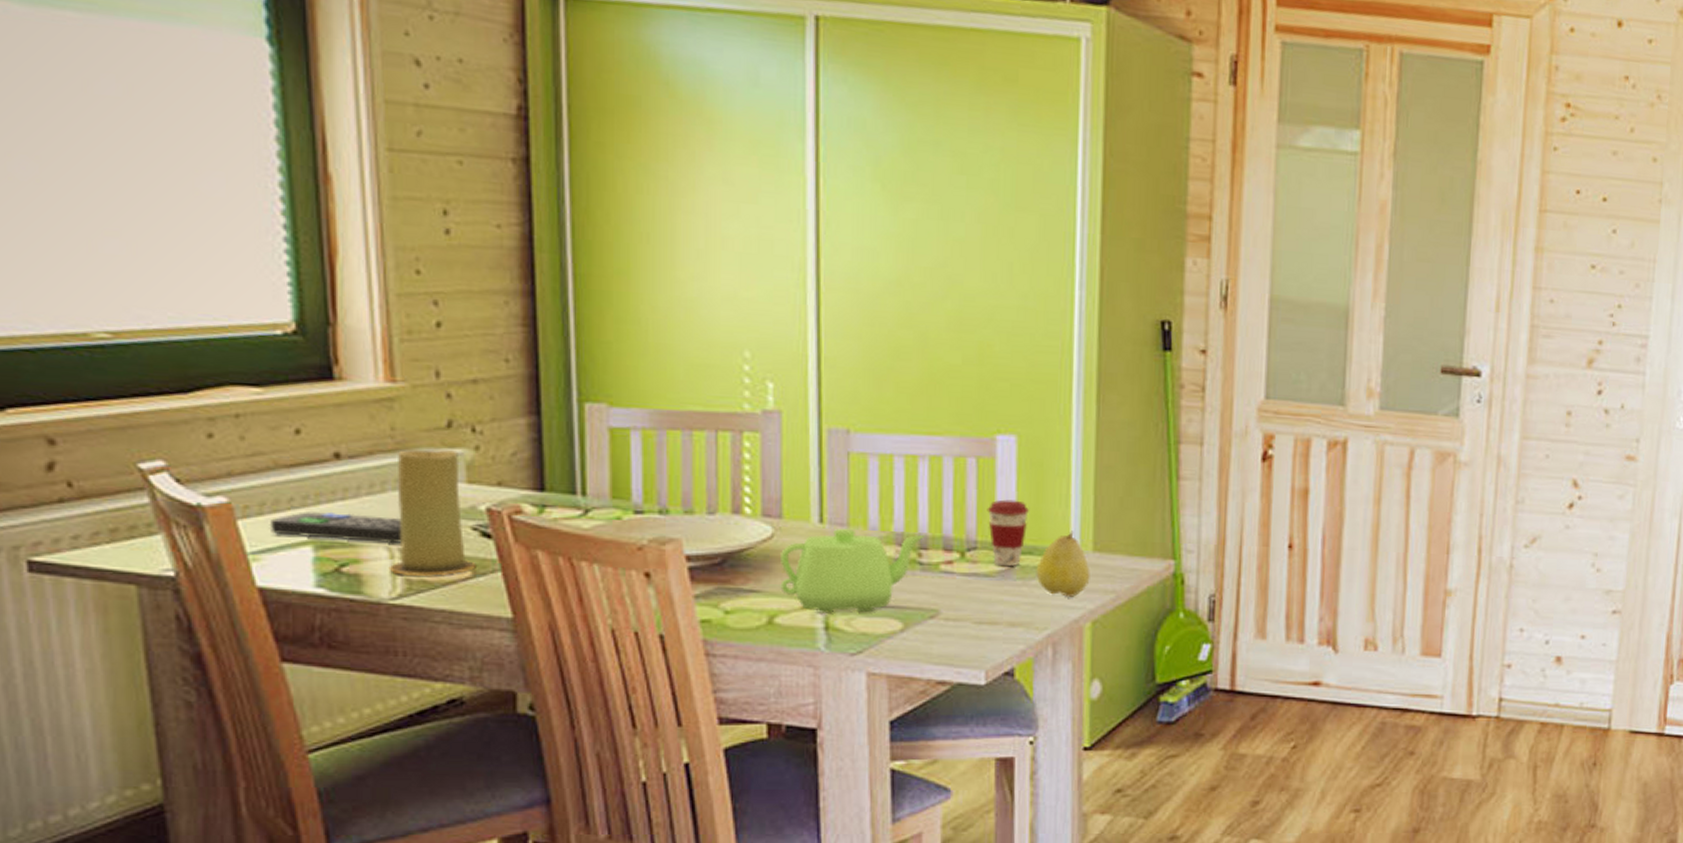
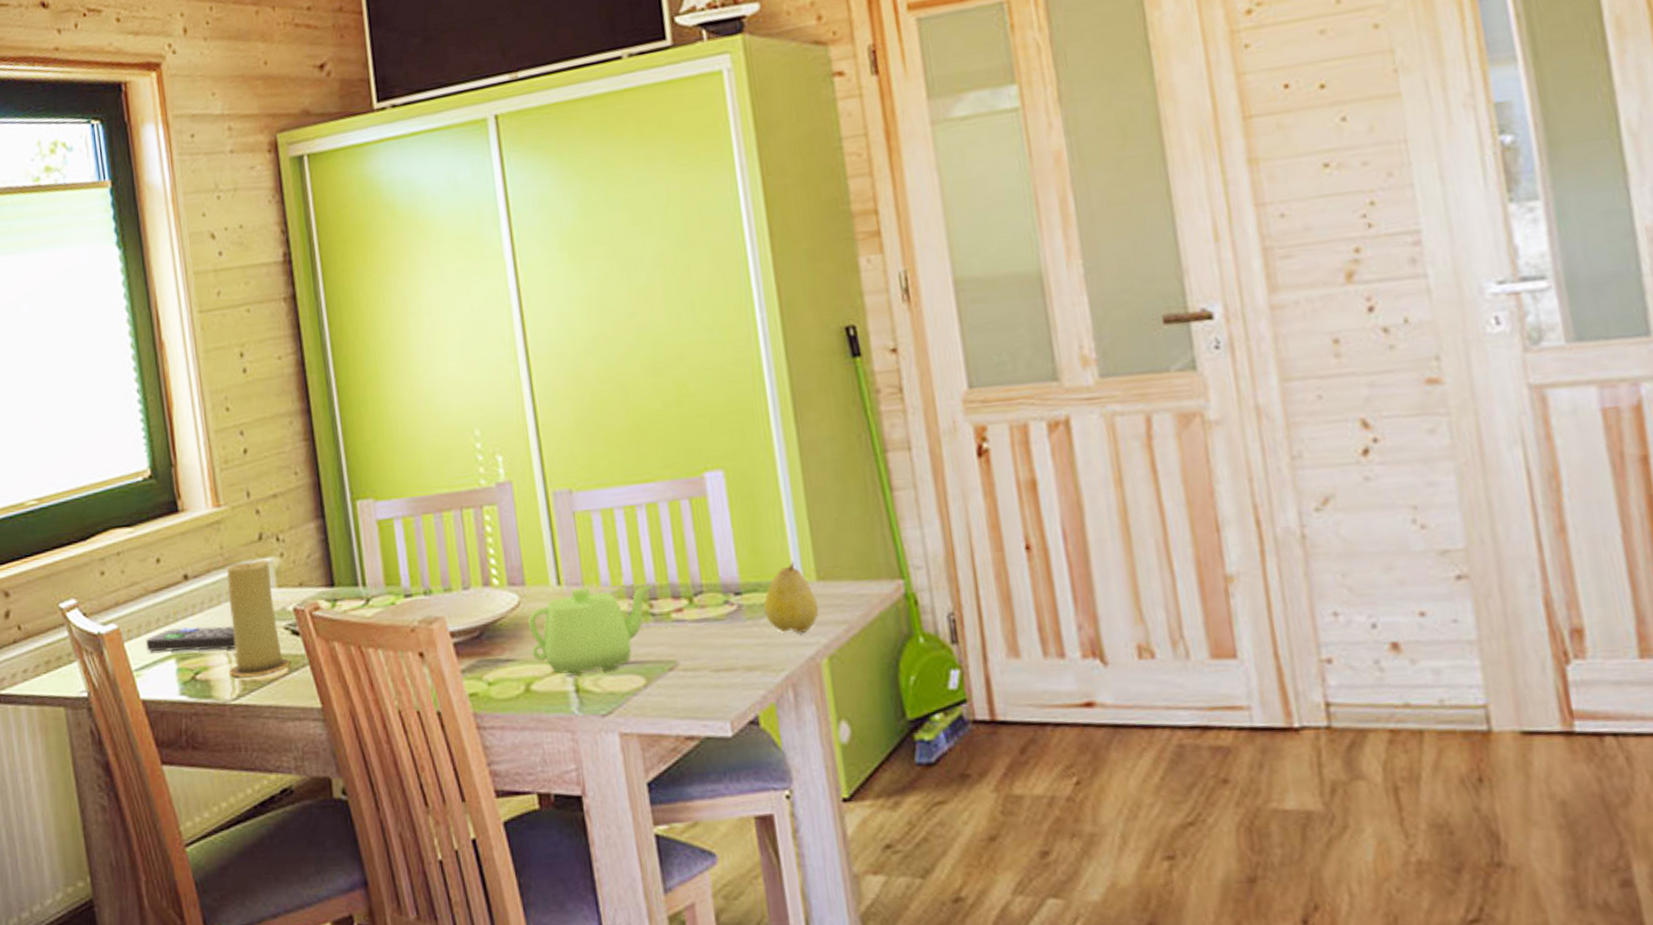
coffee cup: present [987,499,1029,566] -> none [706,536,748,607]

